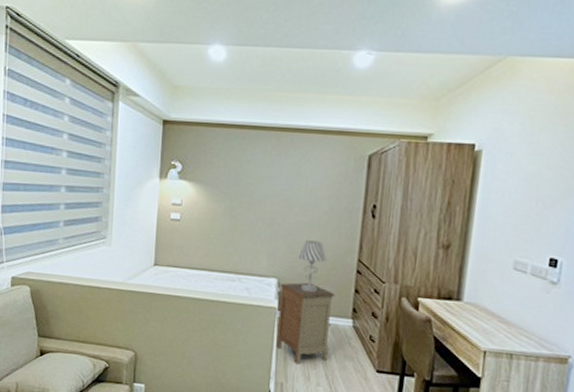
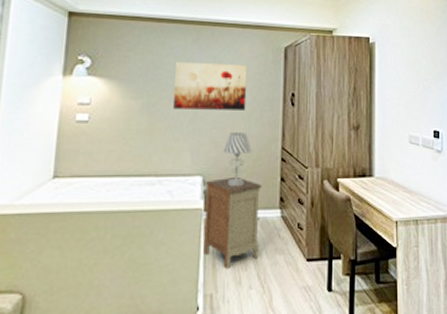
wall art: none [251,167,327,220] -> present [172,61,248,110]

